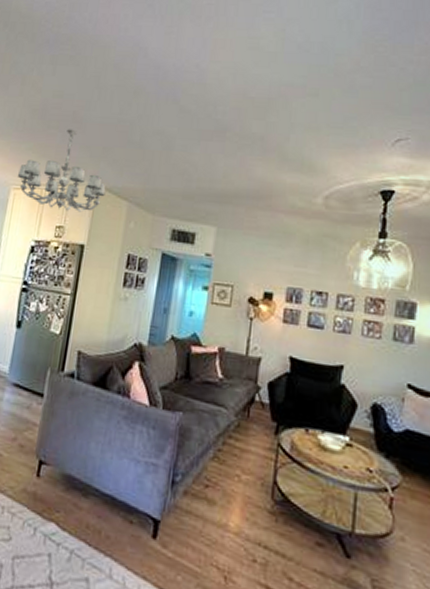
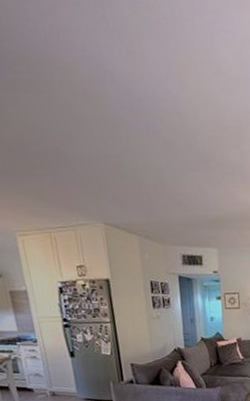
chandelier: present [17,129,106,212] -> none [17,167,115,251]

